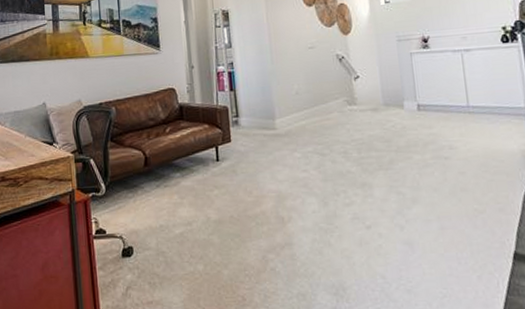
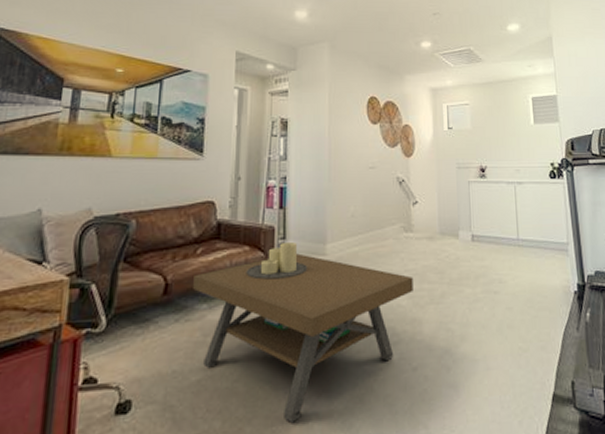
coffee table: none [166,119,361,268] -> present [193,241,413,423]

